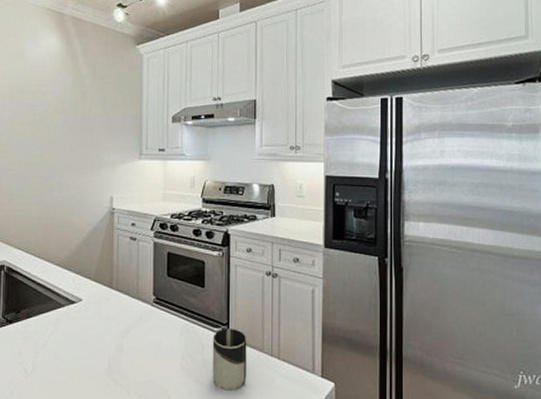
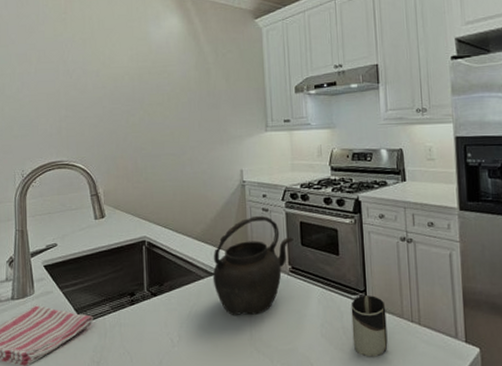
kettle: none [73,244,160,347] -> present [212,215,294,316]

